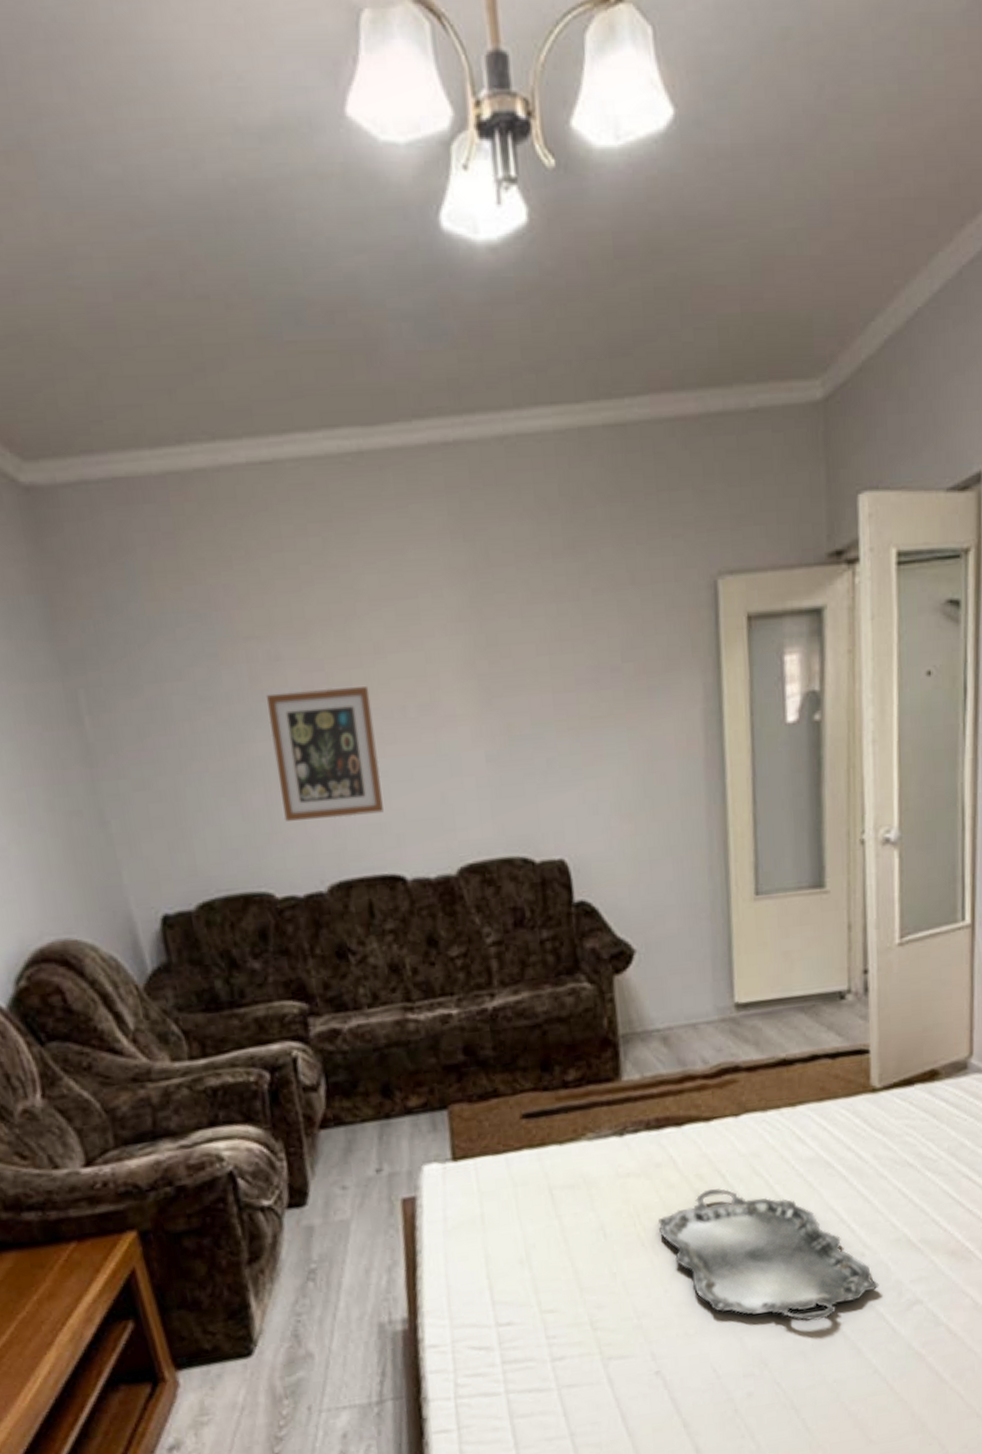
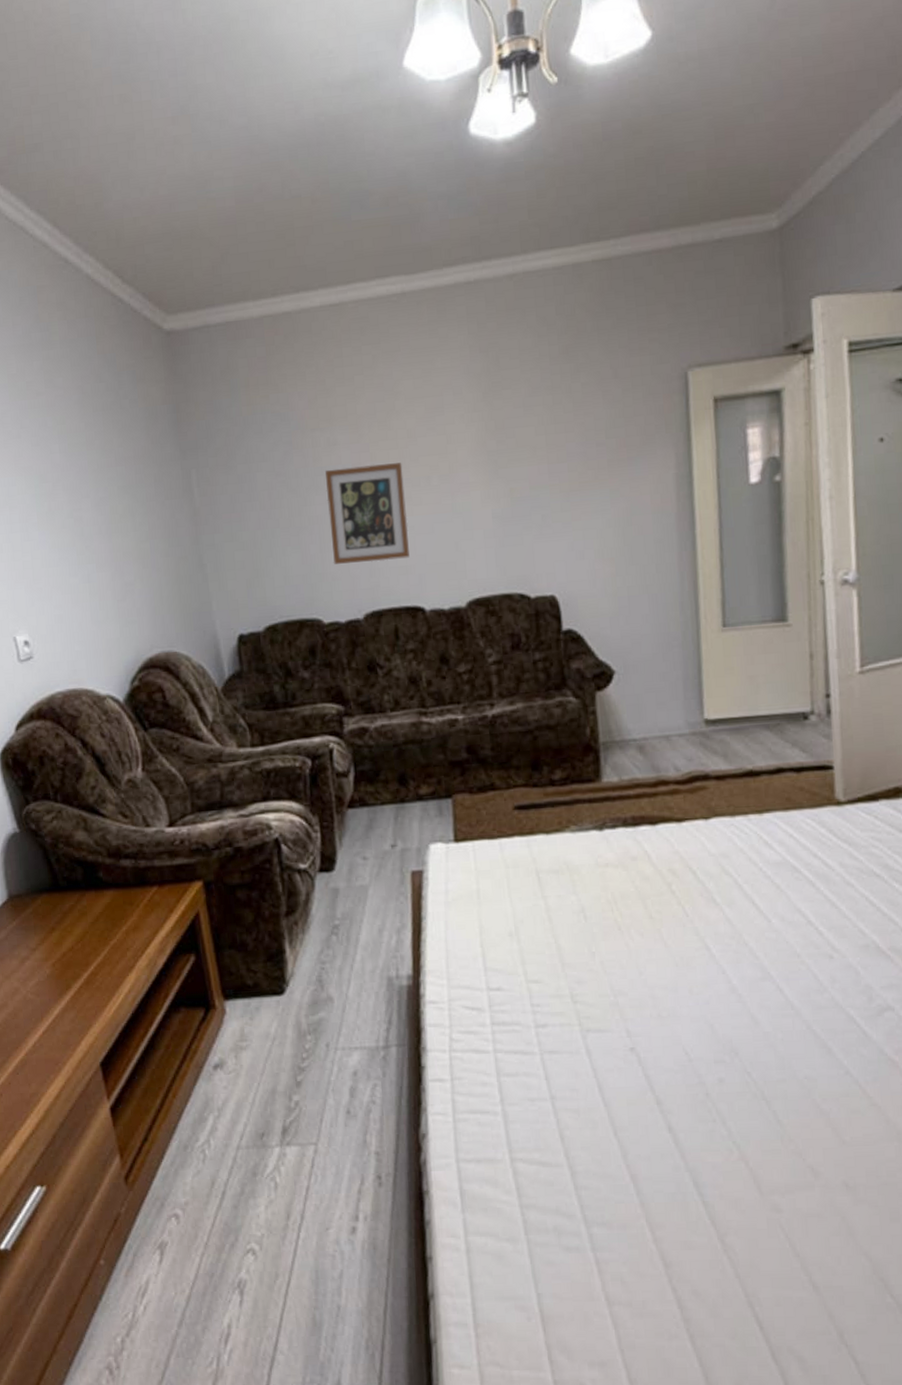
serving tray: present [658,1188,879,1321] -> none [634,883,849,1016]

